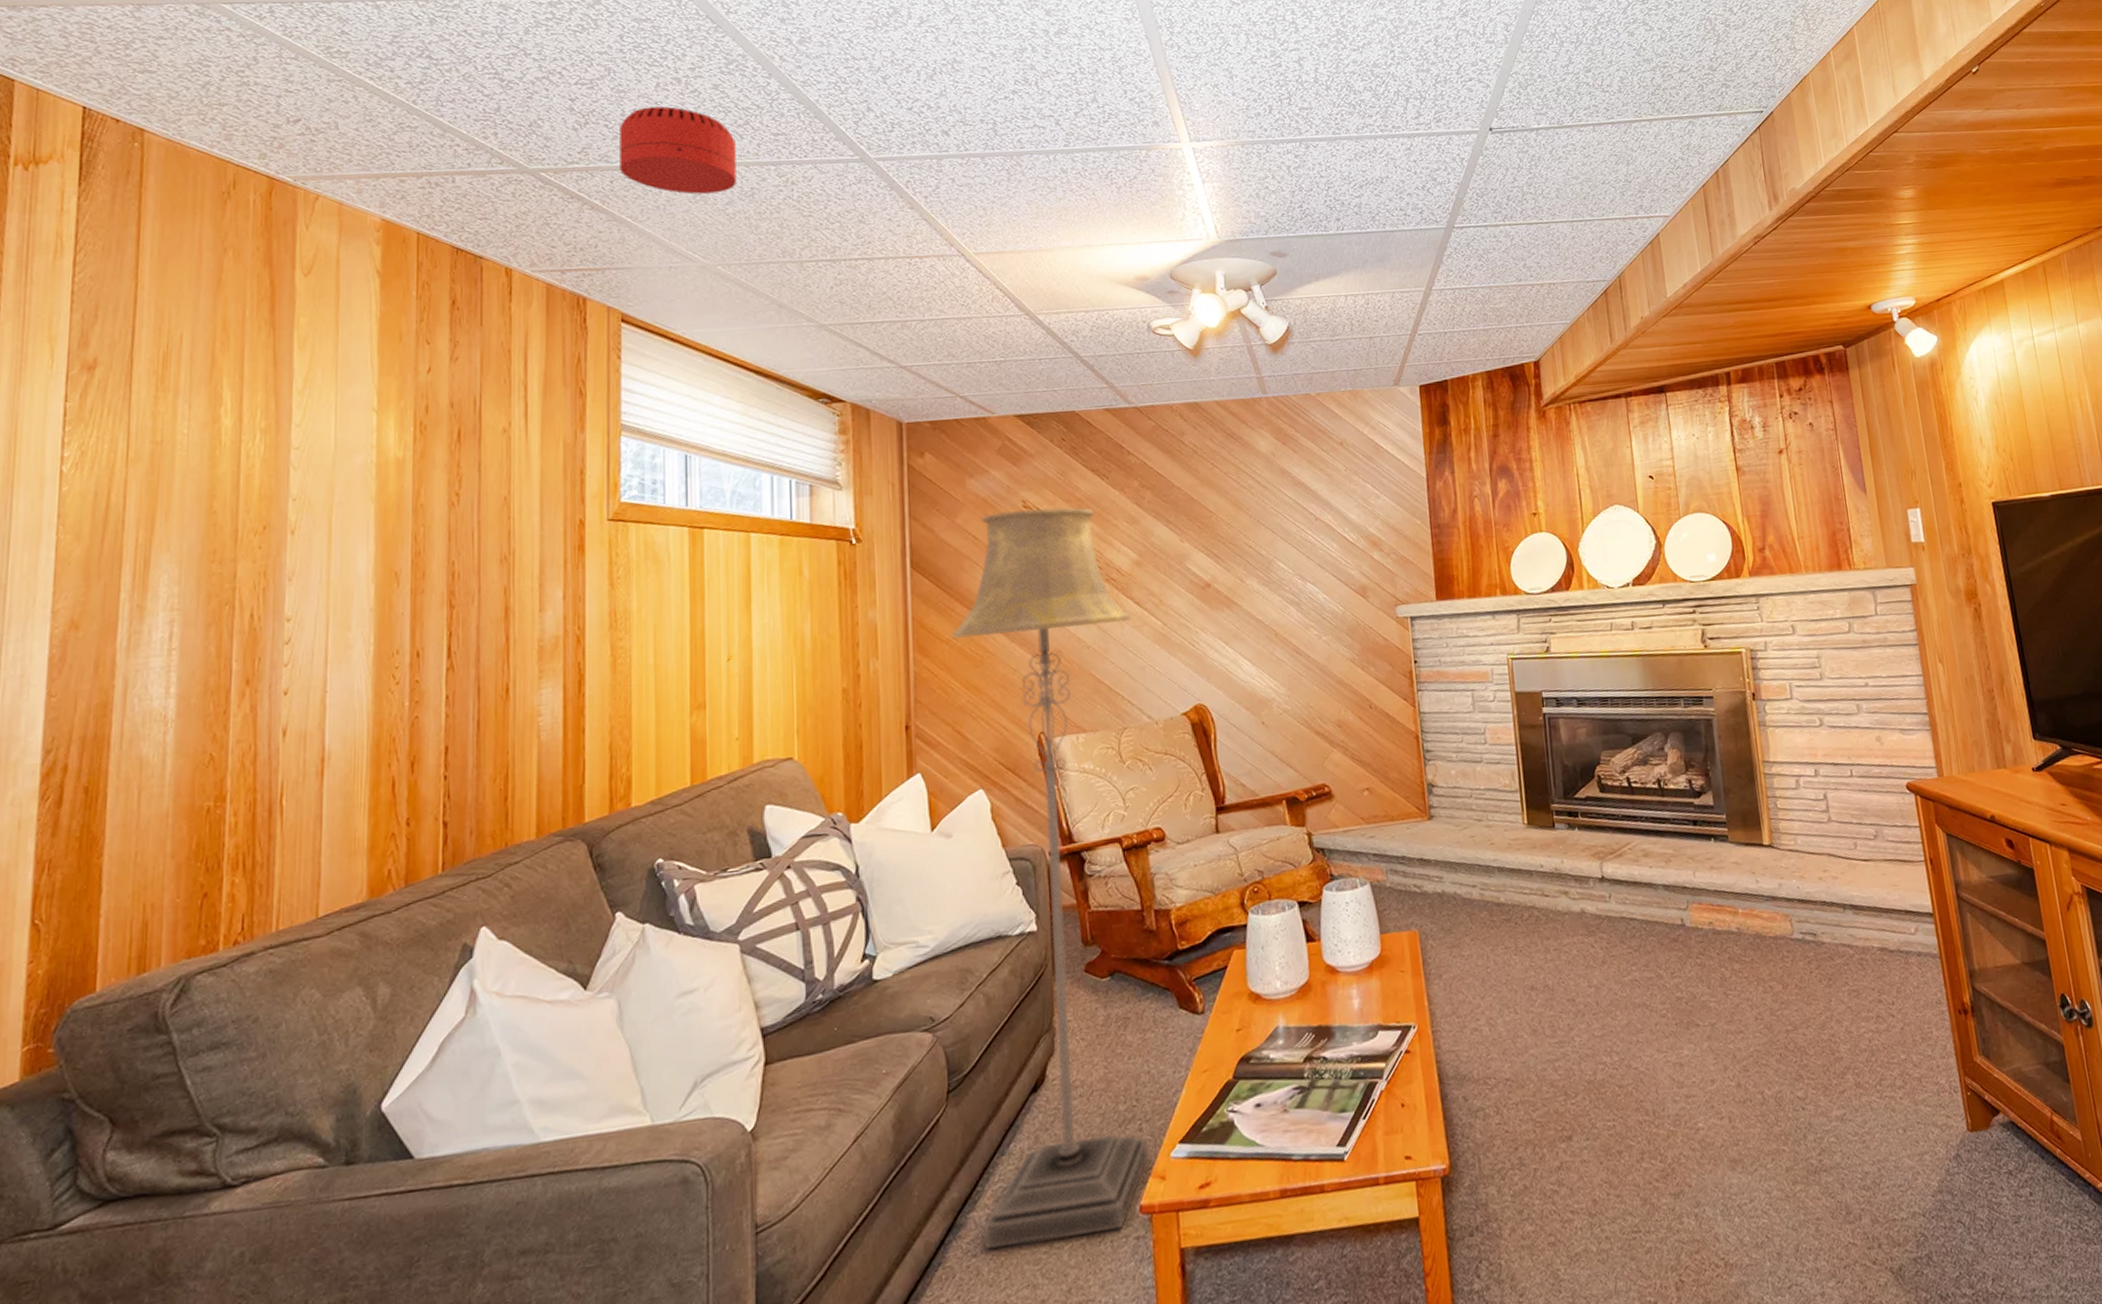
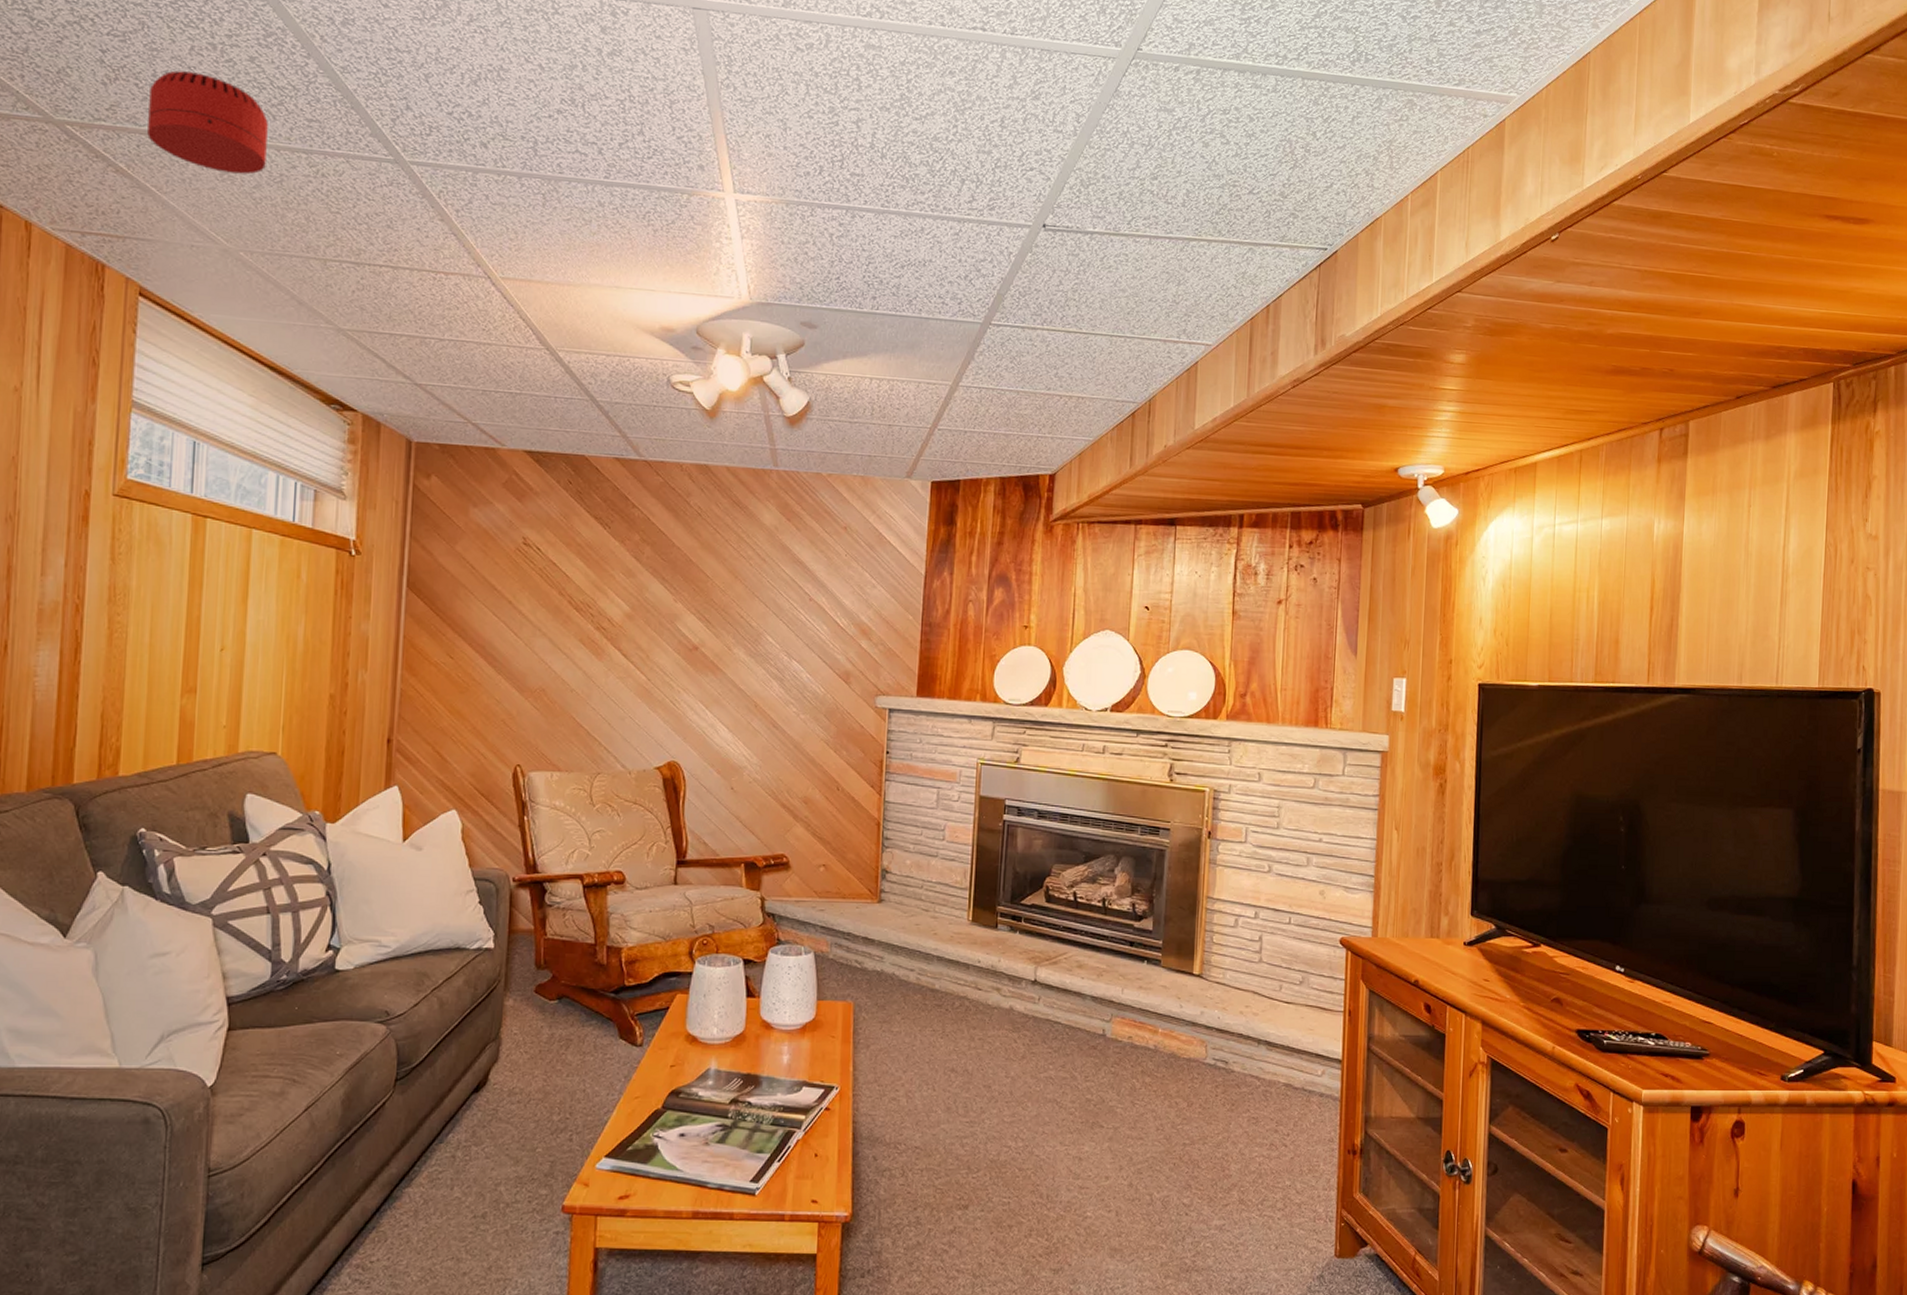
floor lamp: present [952,507,1148,1249] -> none [416,545,617,1224]

